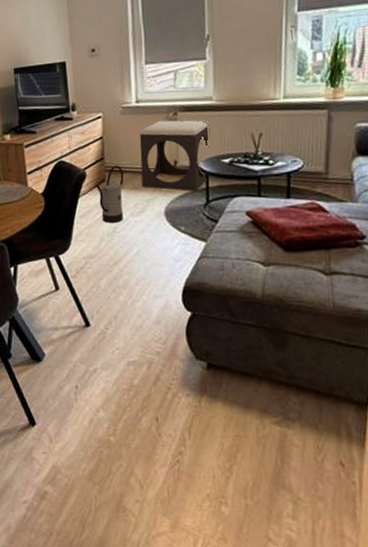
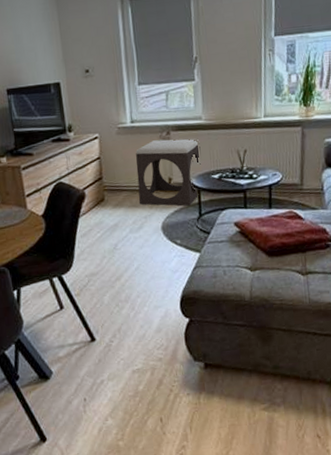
watering can: present [96,165,124,223] -> none [95,184,123,241]

